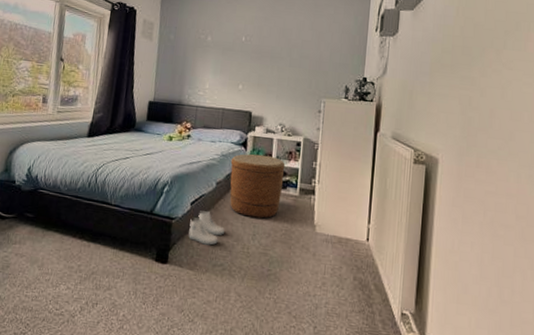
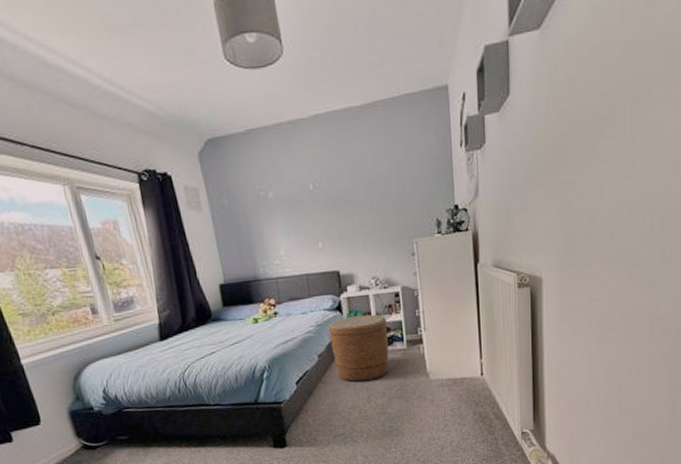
boots: present [188,210,225,246] -> none [299,386,338,420]

